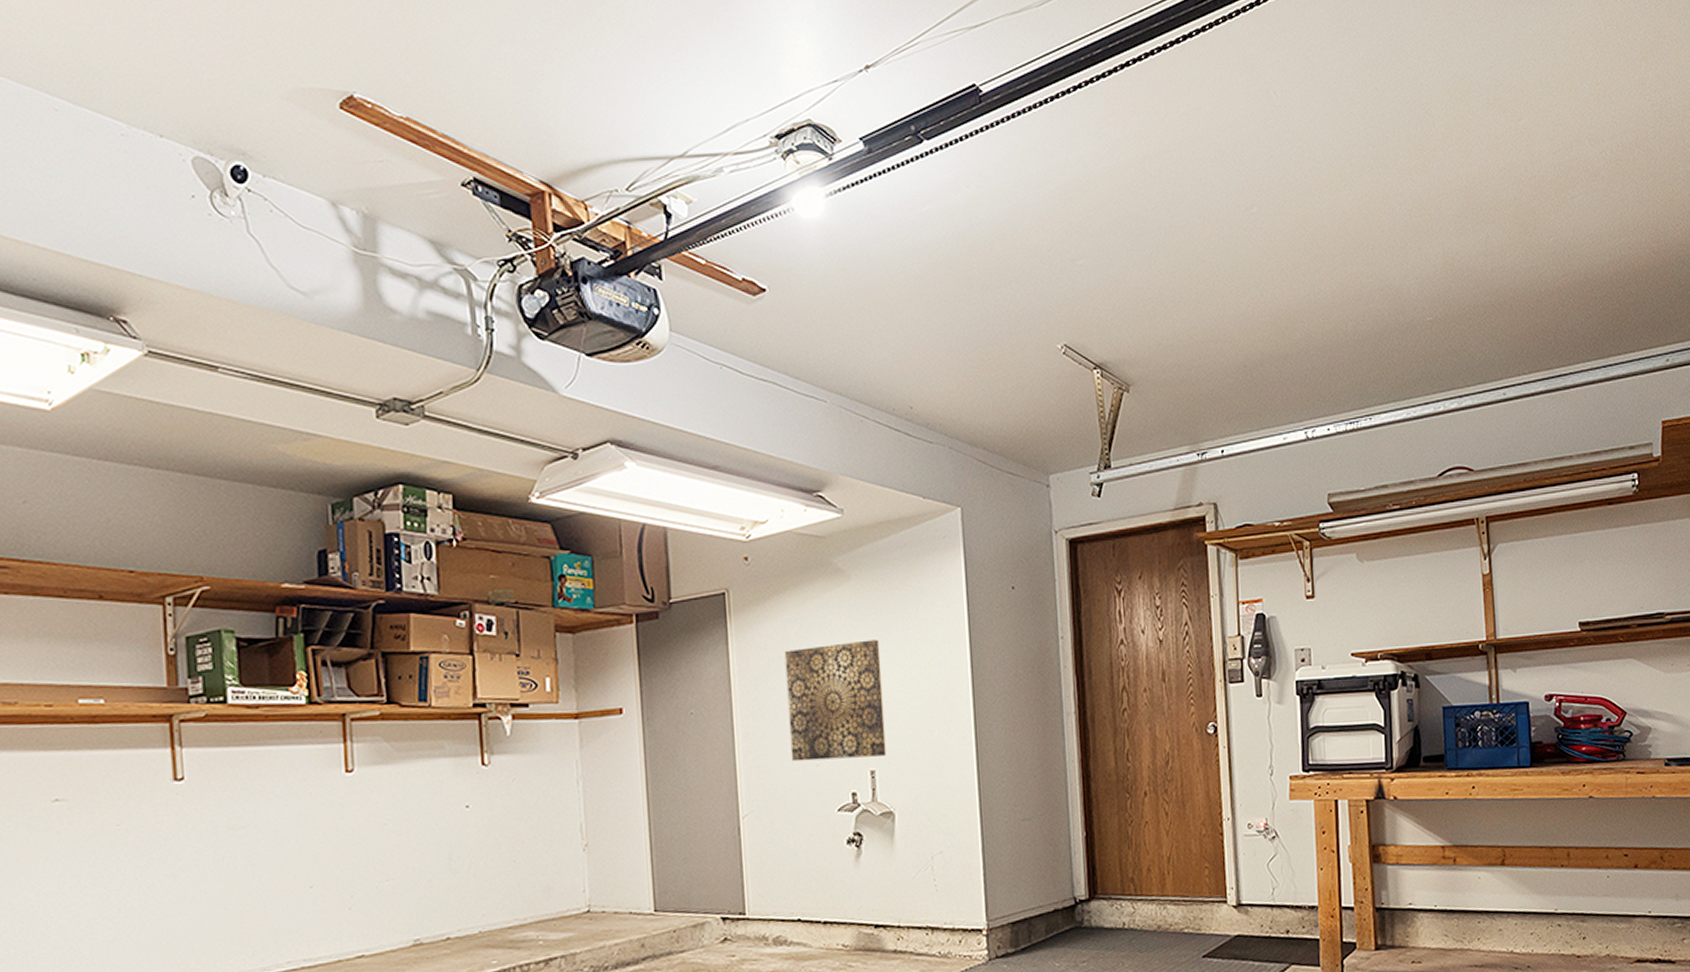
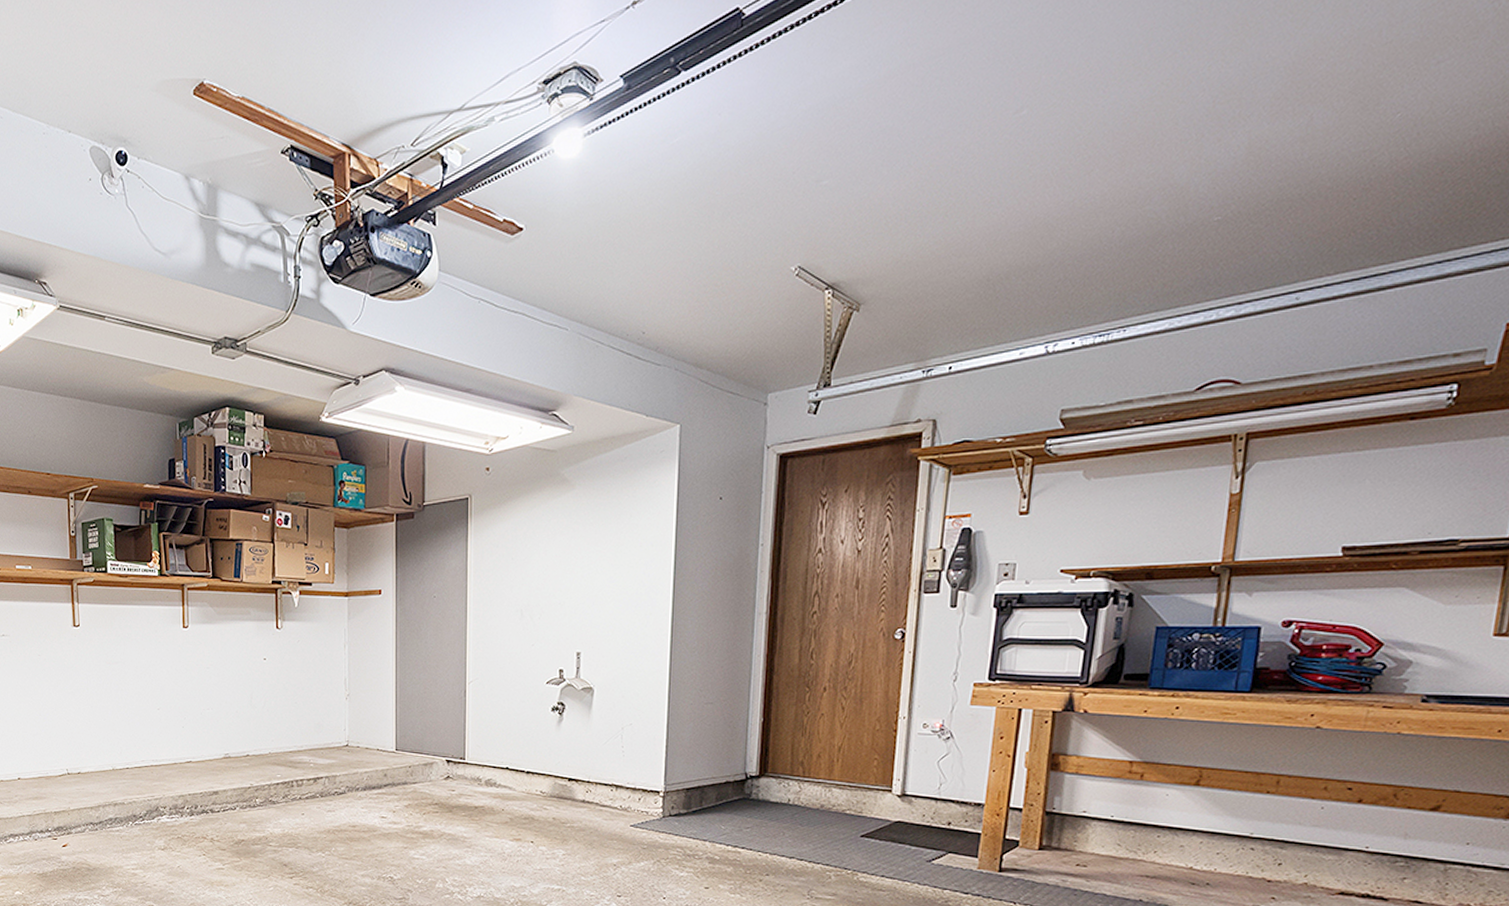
wall art: present [784,639,887,762] -> none [511,541,595,641]

